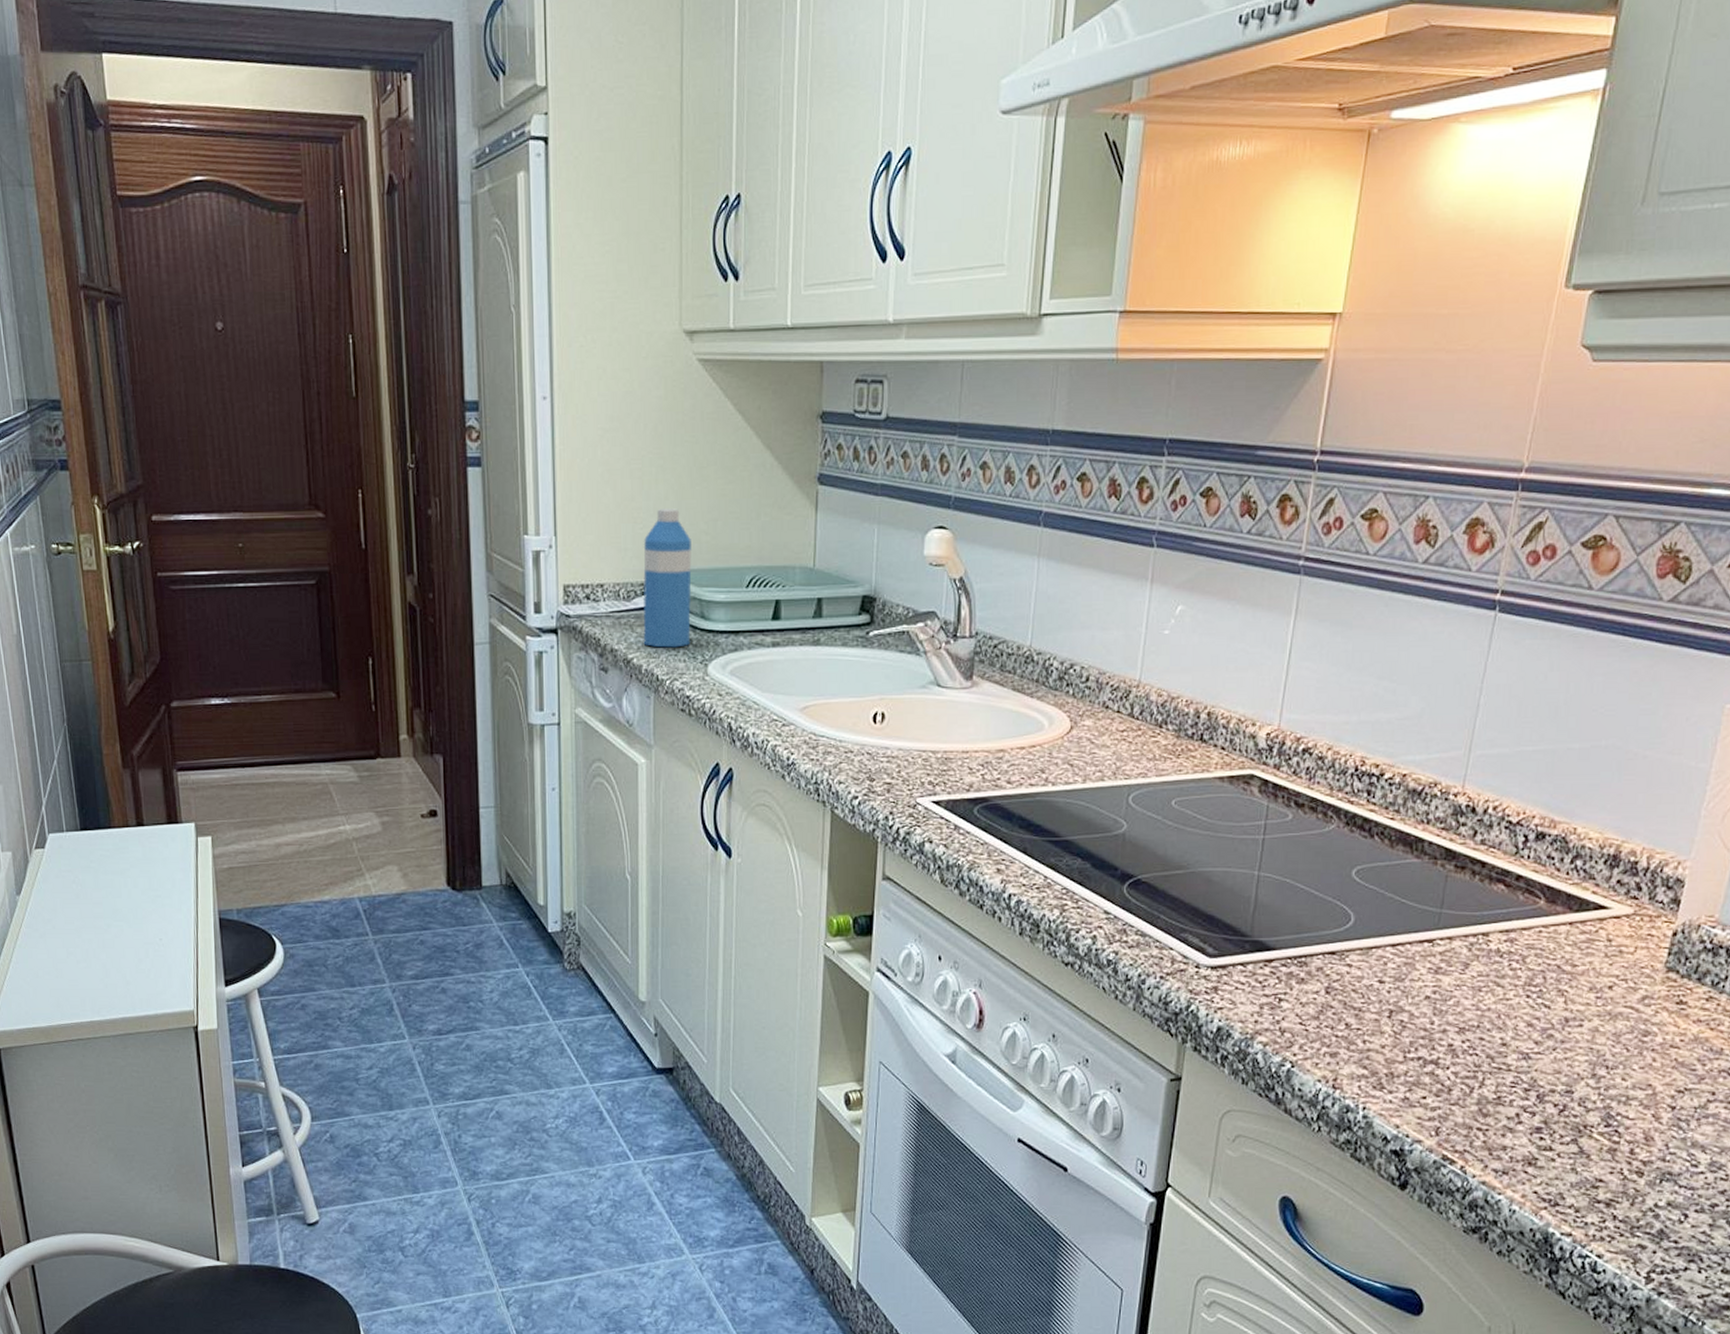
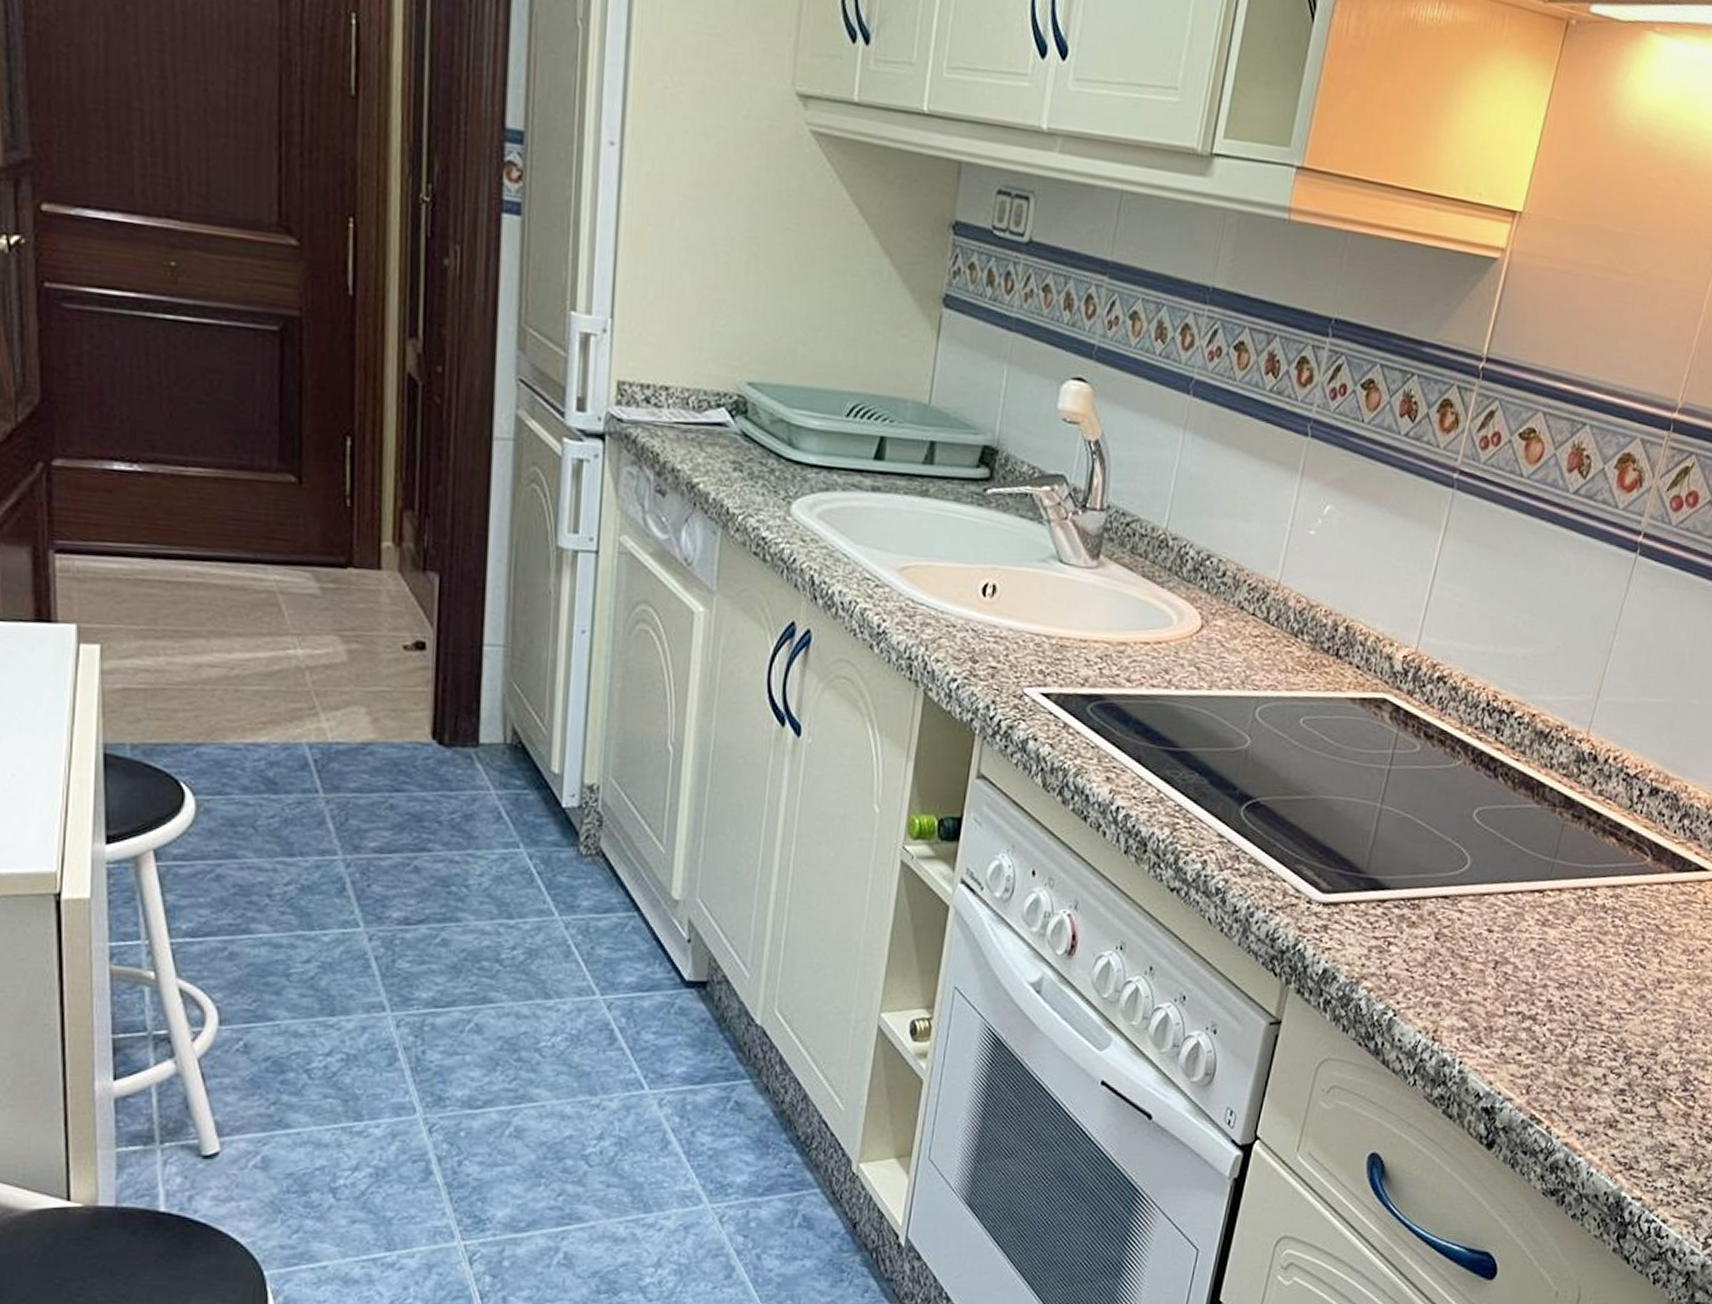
water bottle: present [642,509,692,648] -> none [713,305,784,477]

